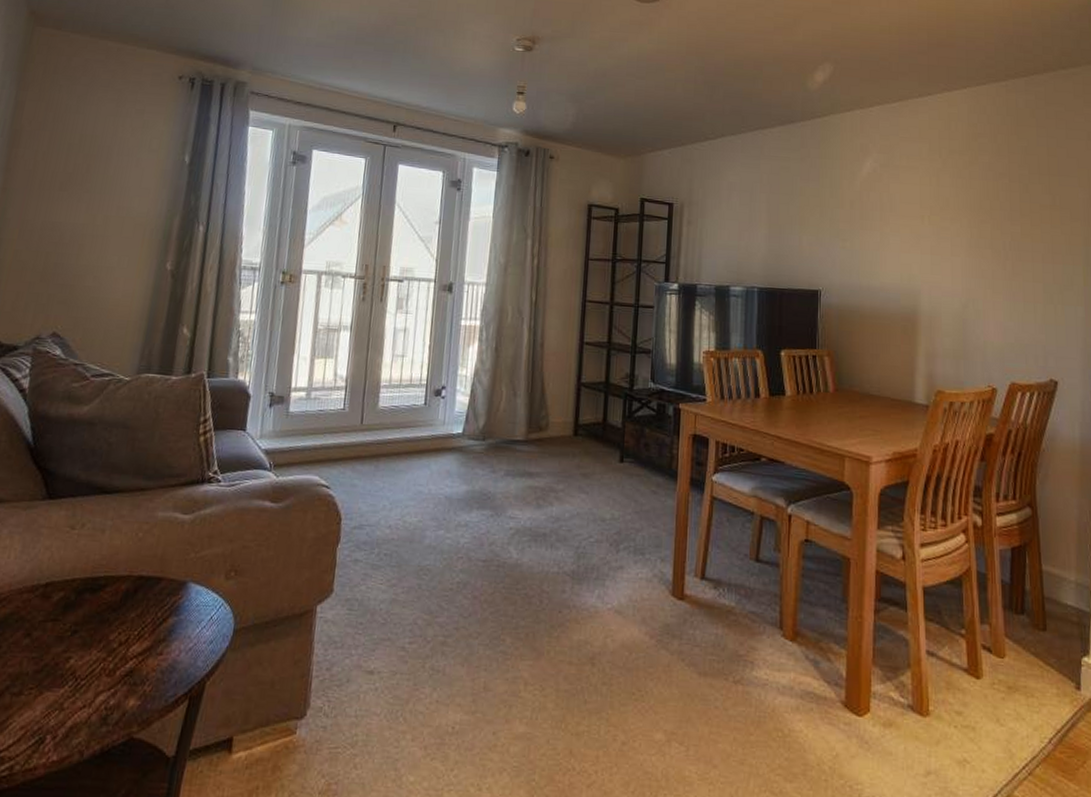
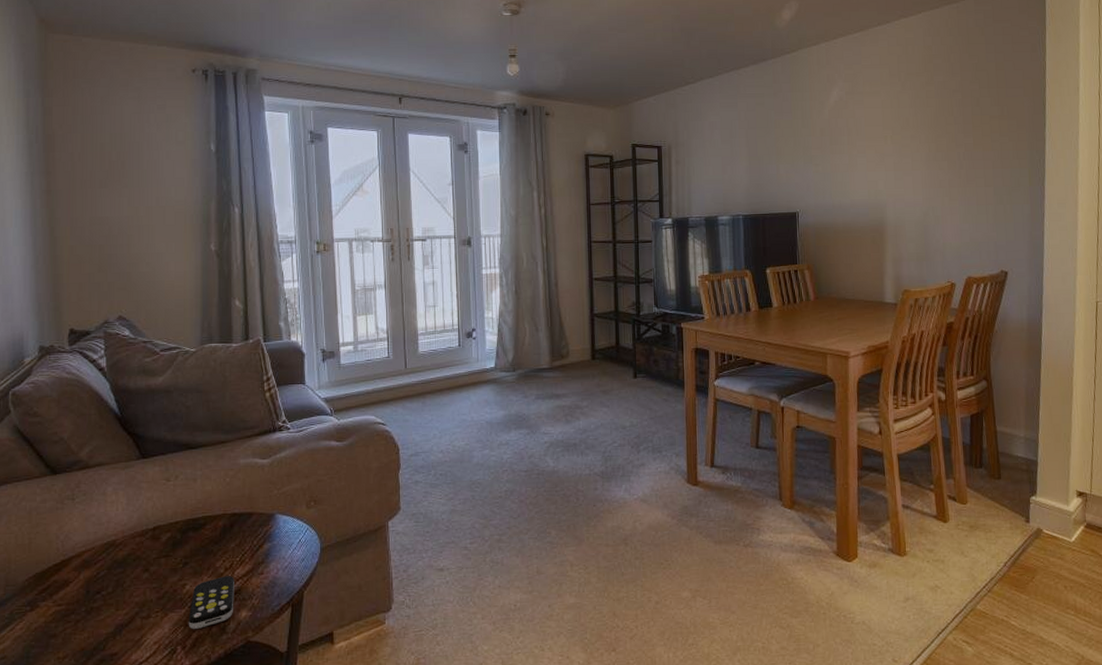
remote control: none [64,652,128,716] -> present [188,576,234,629]

